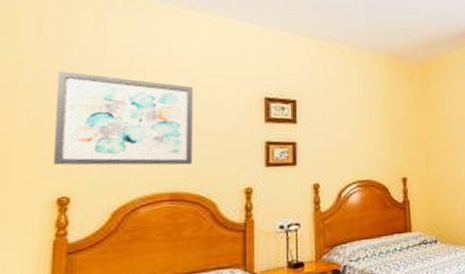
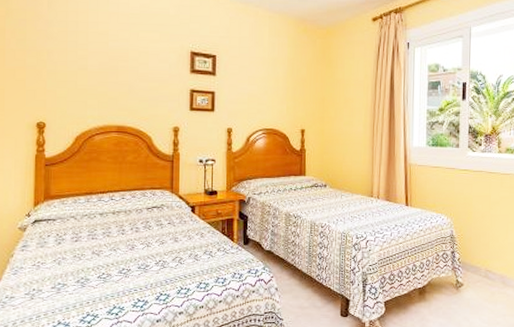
wall art: present [54,71,193,166] -> none [33,20,134,104]

